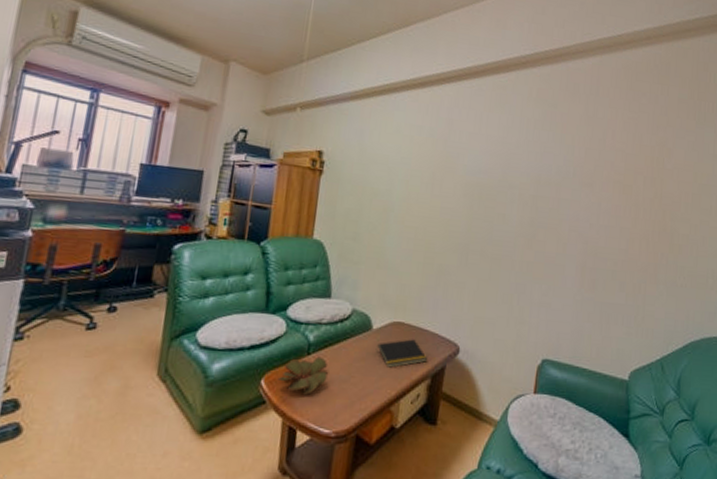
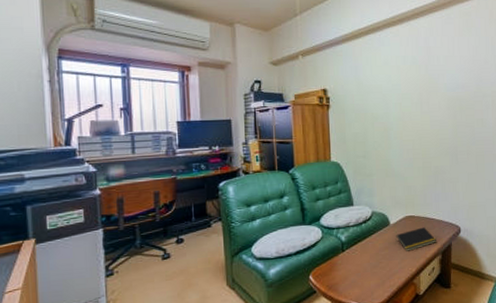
succulent plant: present [277,356,328,396] -> none [322,251,361,283]

